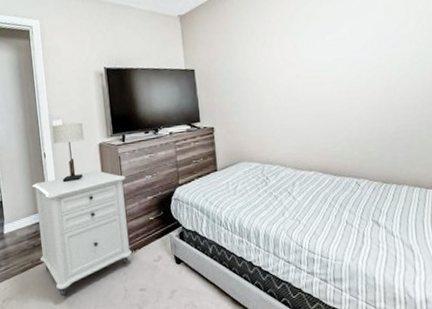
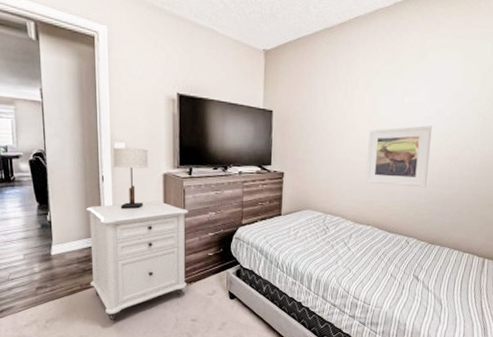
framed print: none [295,59,367,127] -> present [365,125,433,188]

